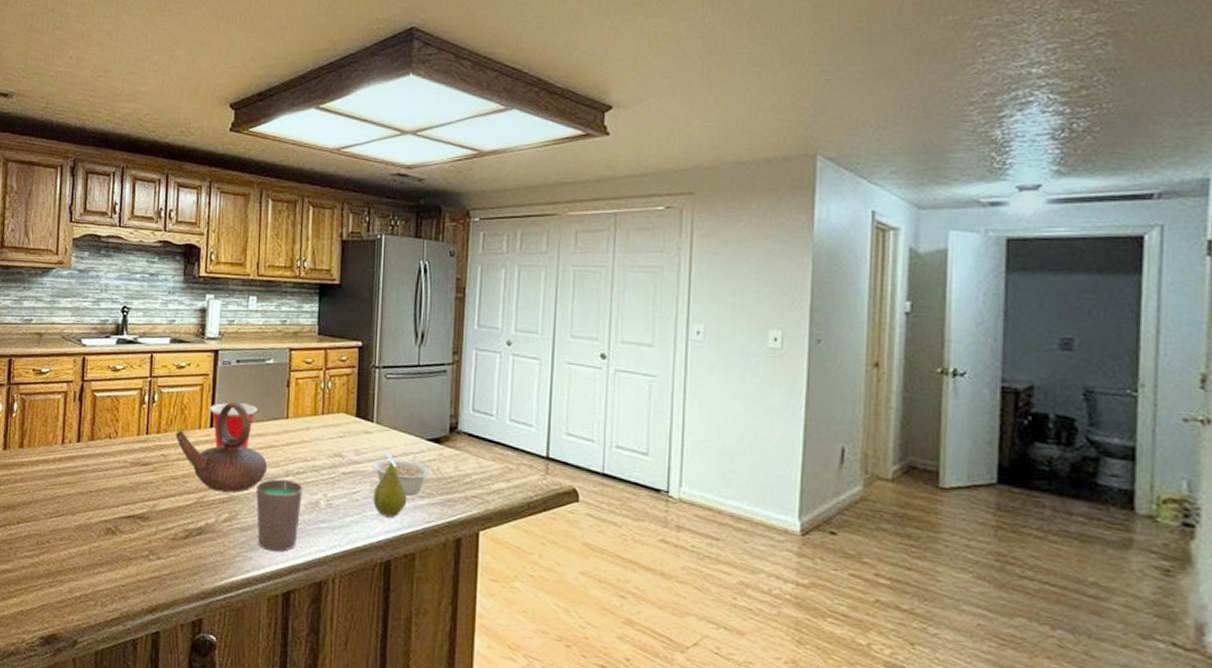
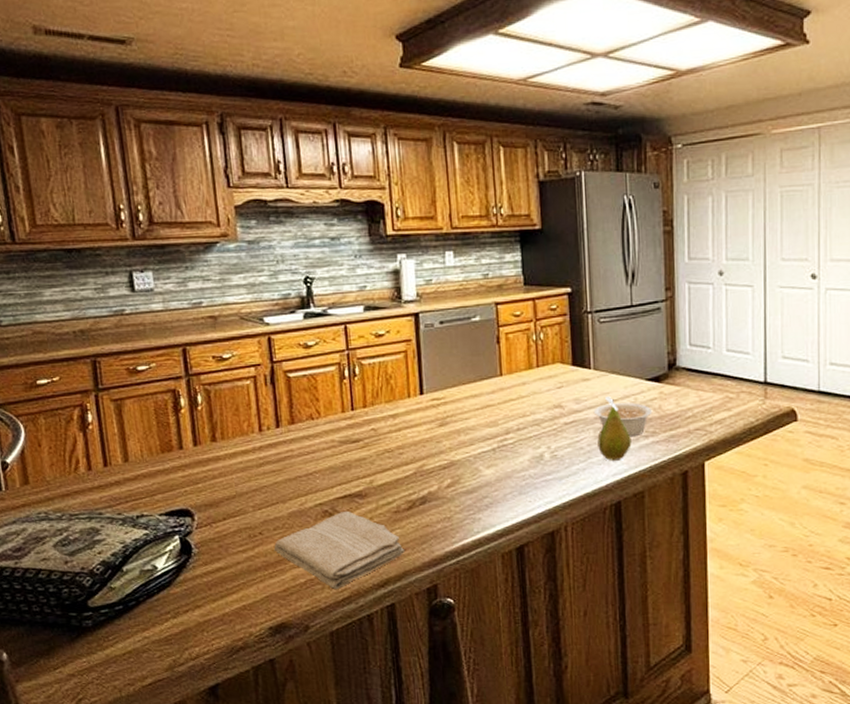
washcloth: none [57,530,176,608] -> present [273,510,404,589]
teapot: present [175,402,268,493] -> none [383,366,487,459]
cup: present [209,403,258,448] -> none [416,365,469,415]
cup: present [256,478,303,552] -> none [477,437,526,510]

